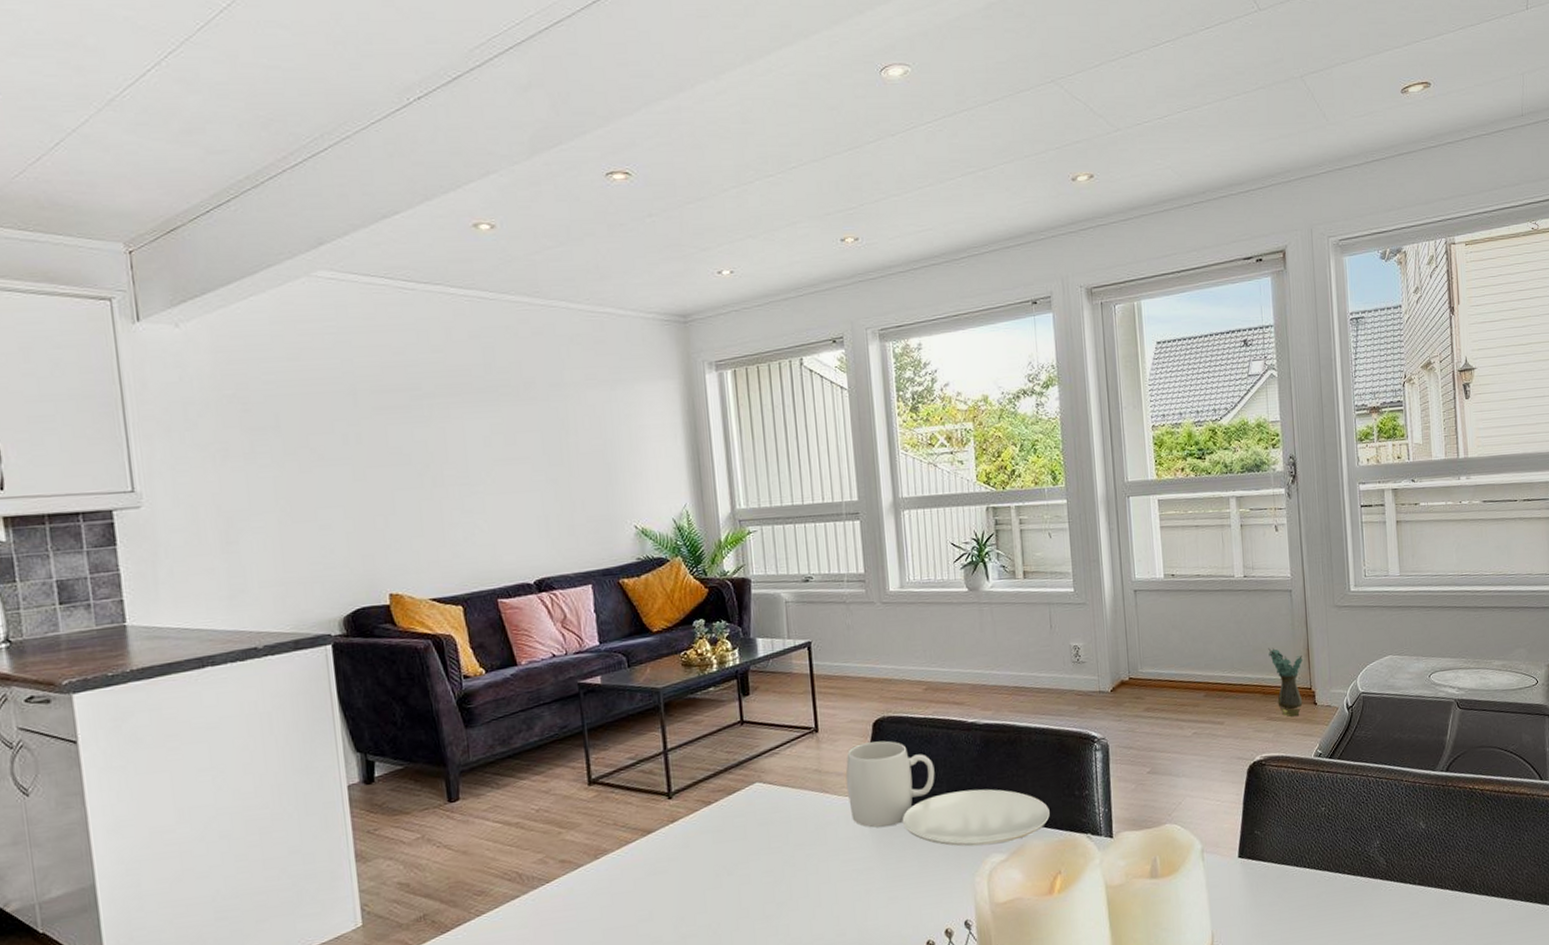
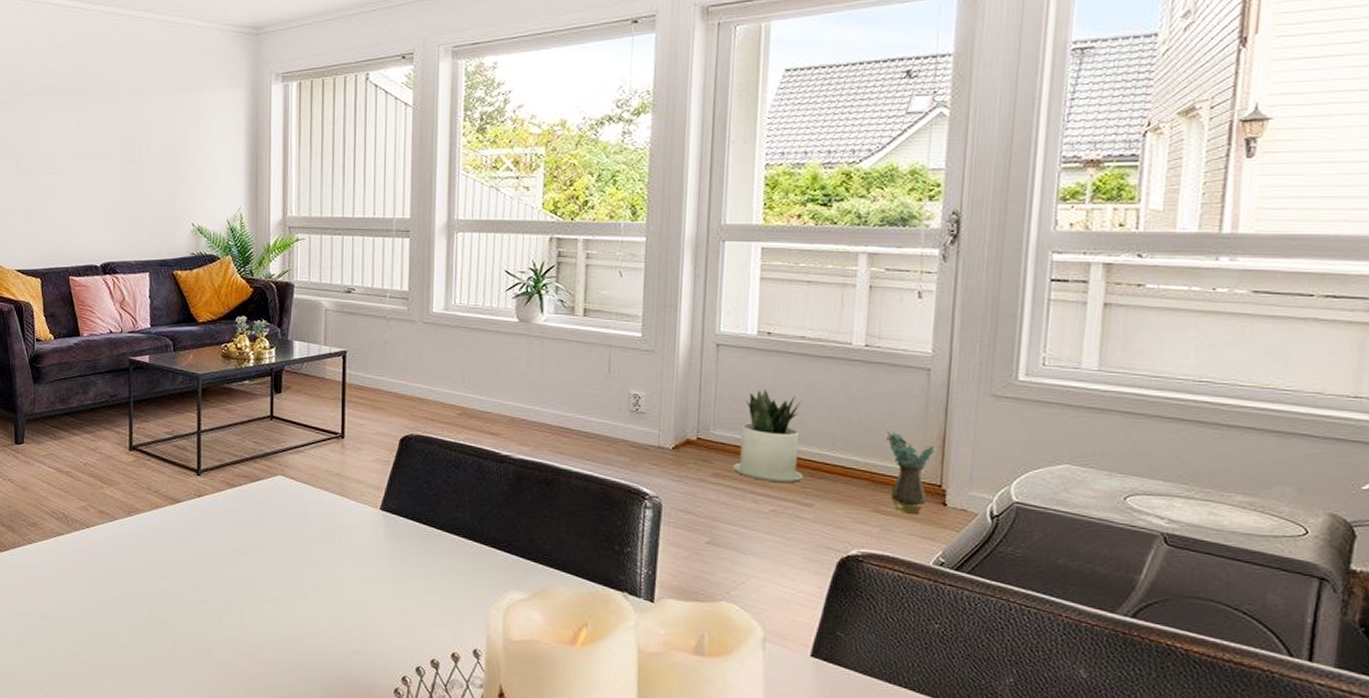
mug: present [845,740,935,828] -> none [366,456,460,541]
plate: present [902,789,1050,847] -> none [419,520,583,583]
planter: none [1159,626,1214,708] -> present [732,390,804,484]

